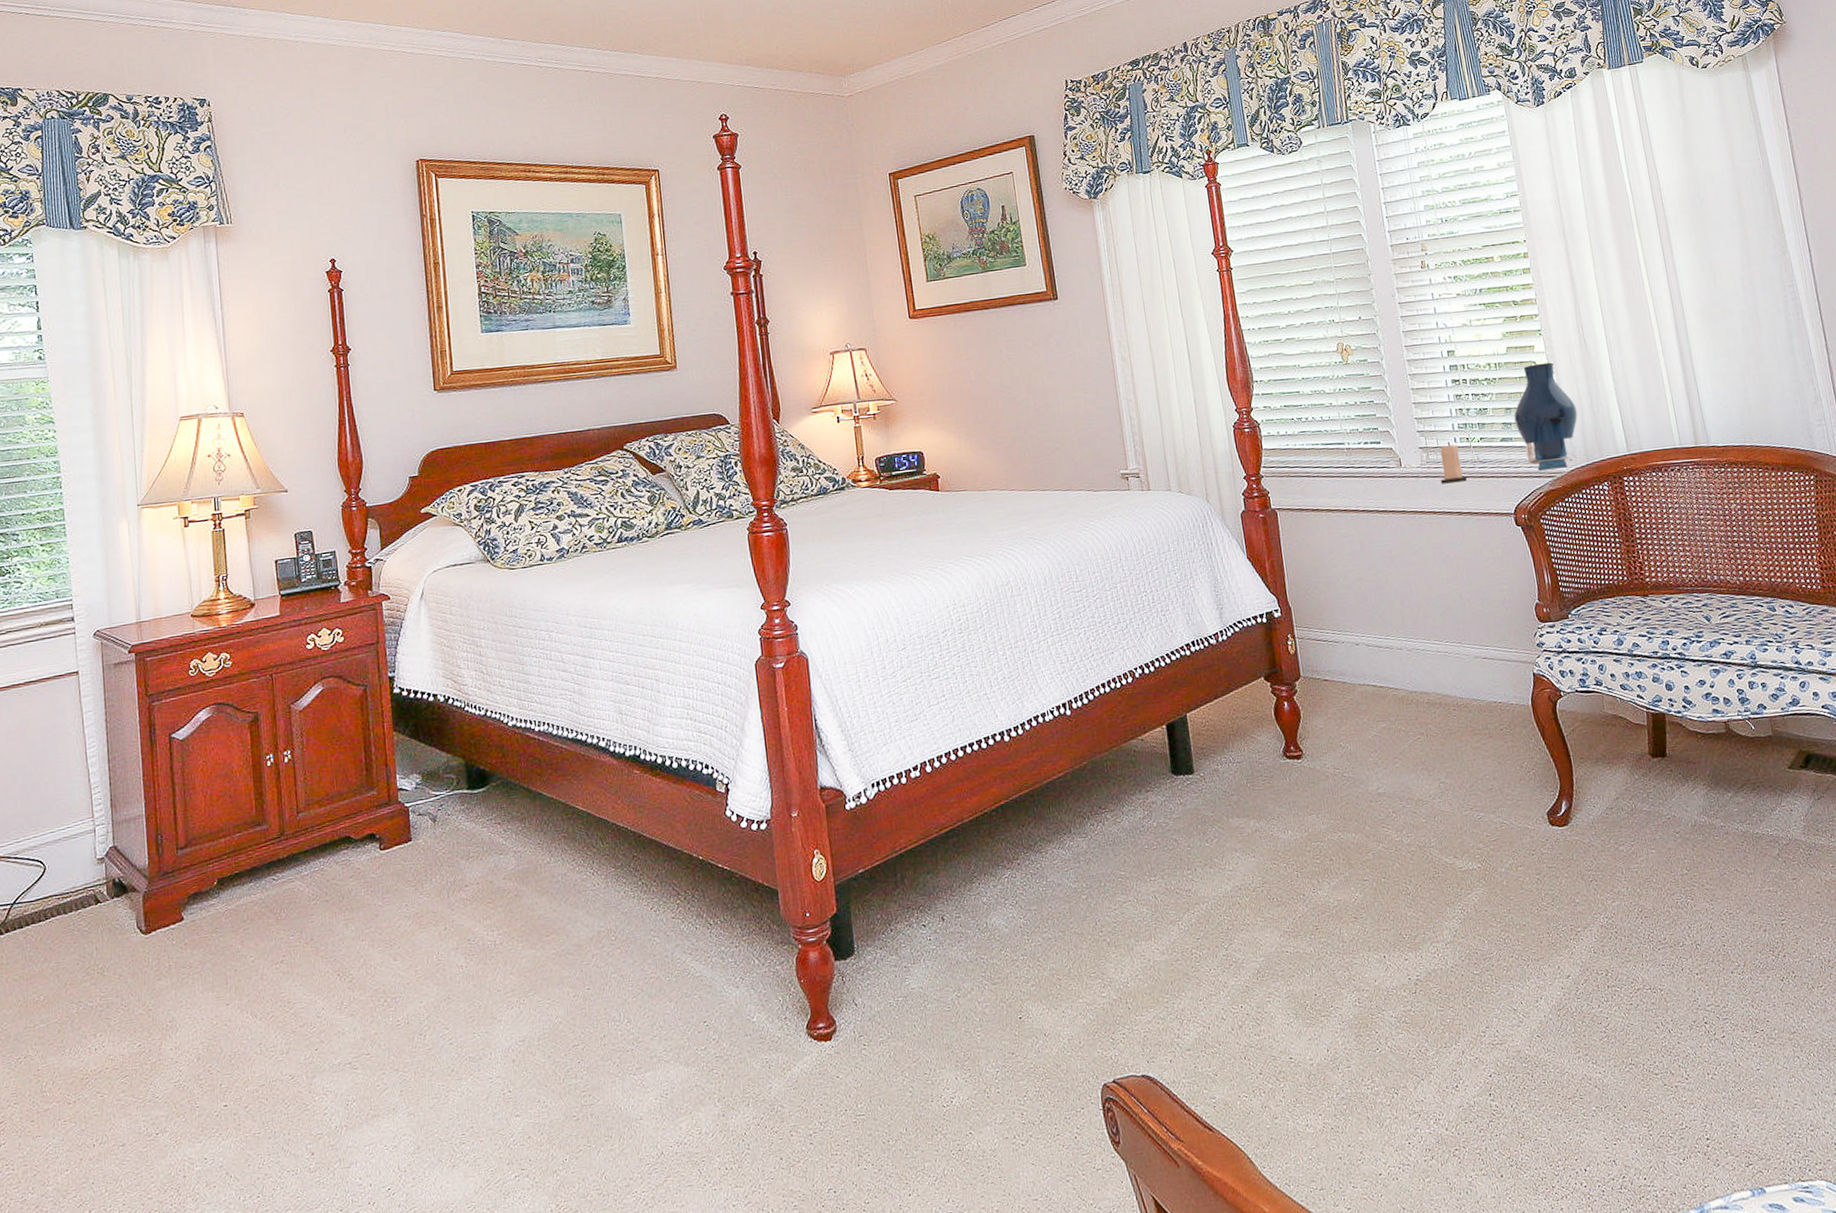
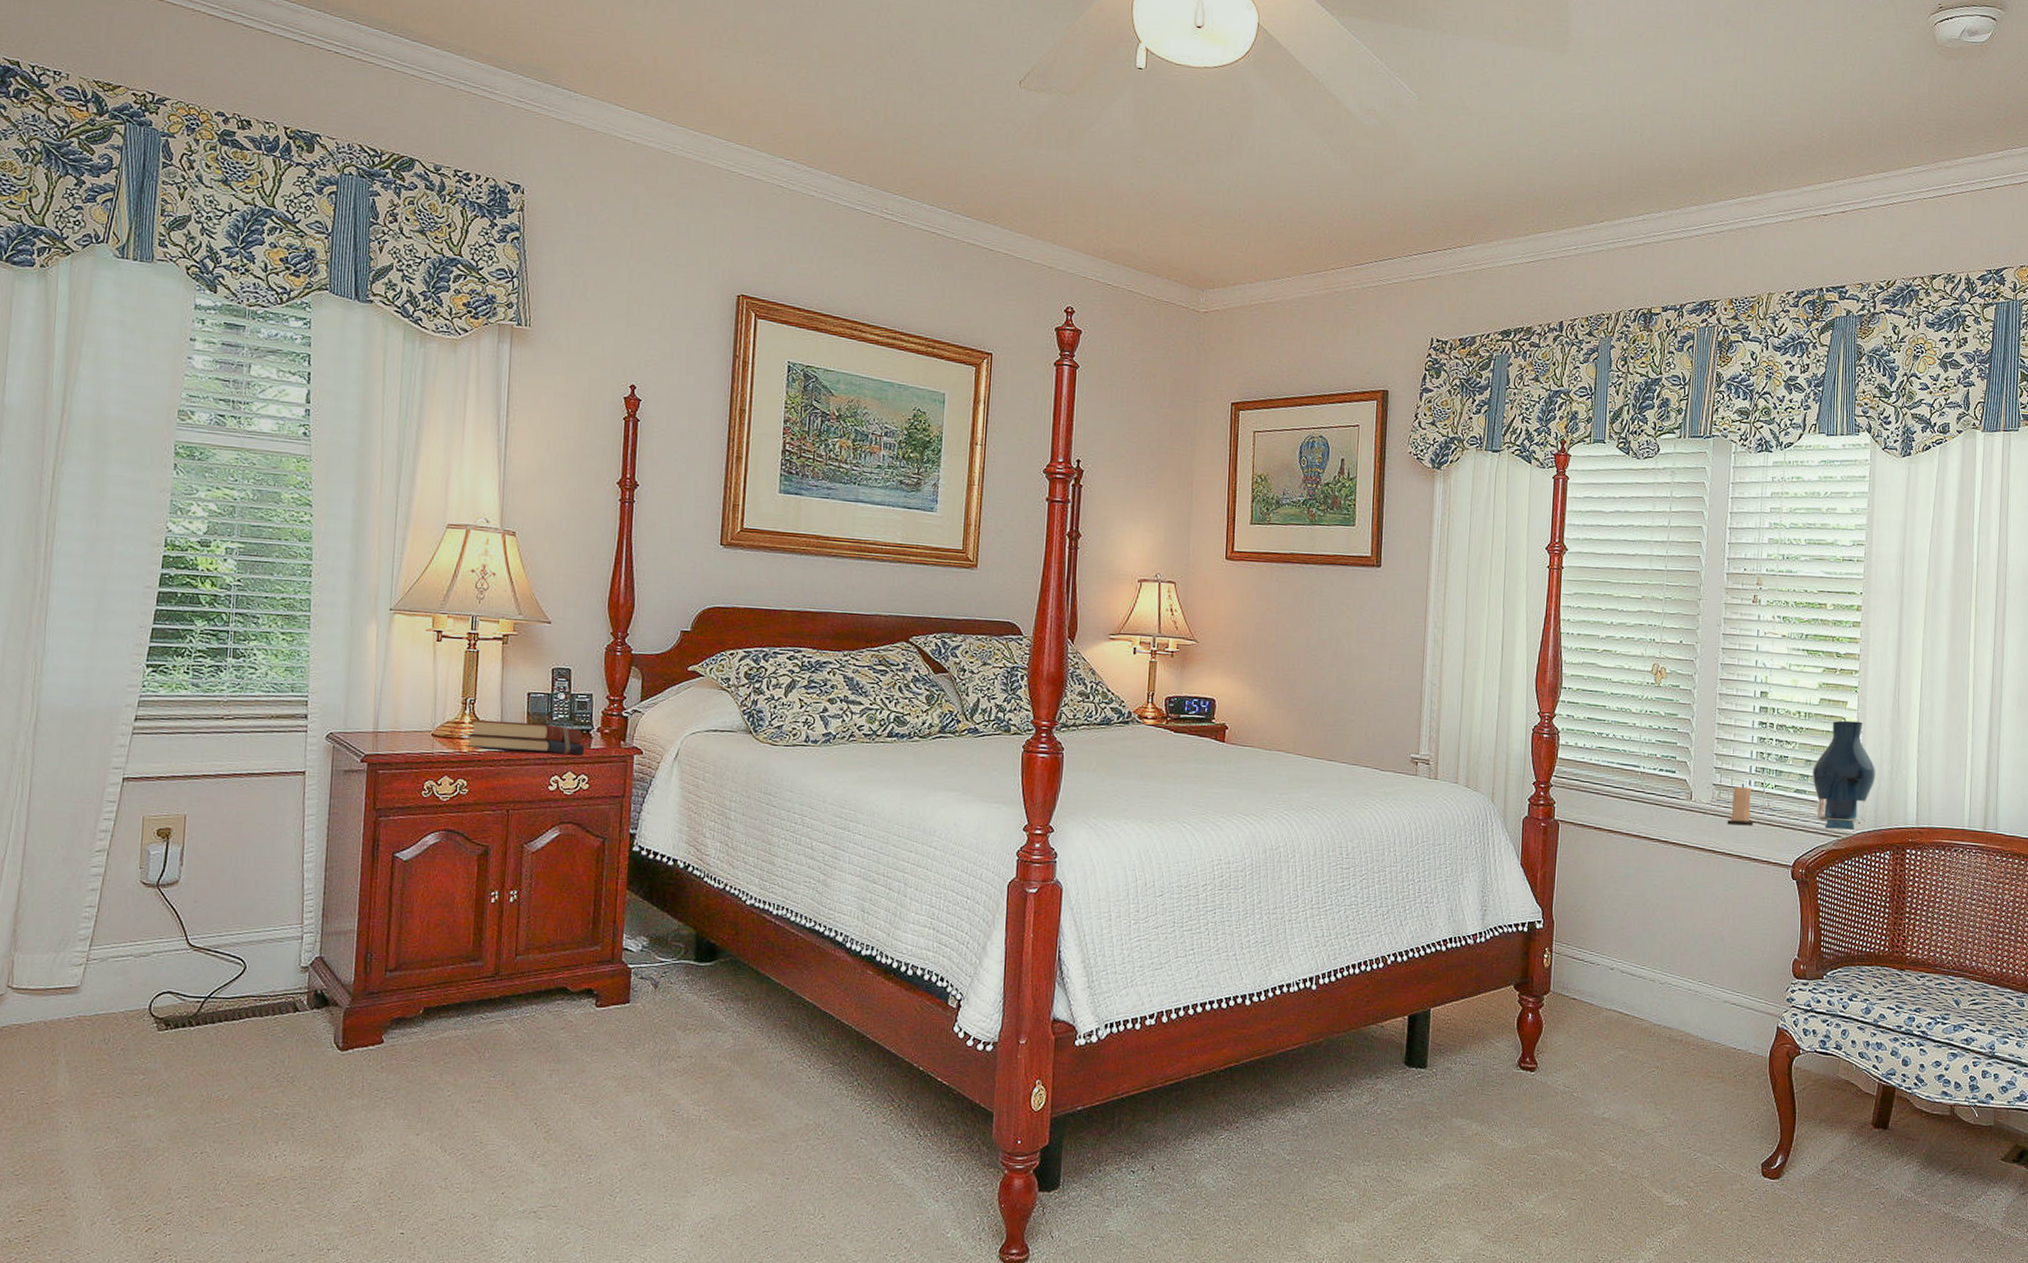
books: none [223,586,336,622] -> present [466,719,585,756]

